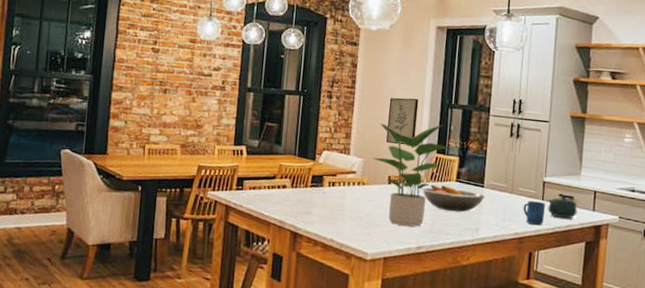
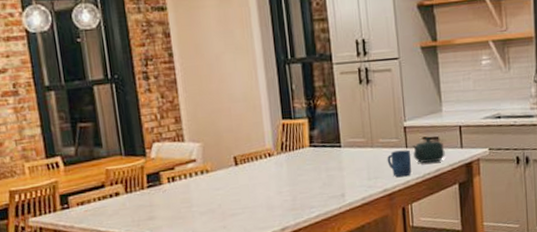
potted plant: present [373,123,453,227] -> none [211,84,299,210]
wall art: present [386,97,419,145] -> none [216,60,255,119]
fruit bowl: present [422,184,485,212] -> none [274,154,345,182]

